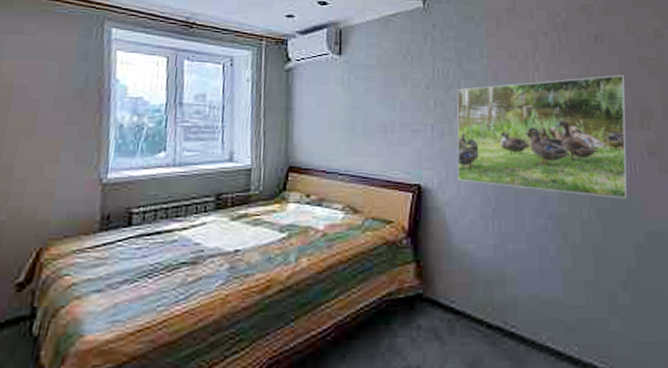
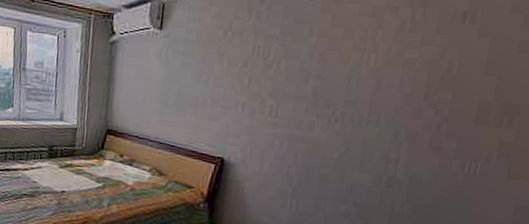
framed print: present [457,75,628,199] -> none [261,61,493,199]

